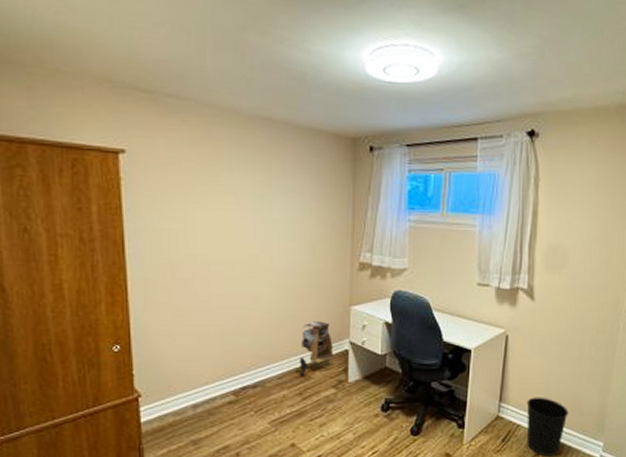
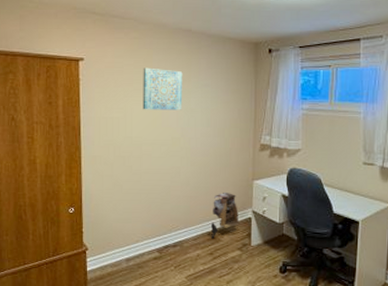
wall art: none [208,165,262,221] -> present [143,67,183,110]

